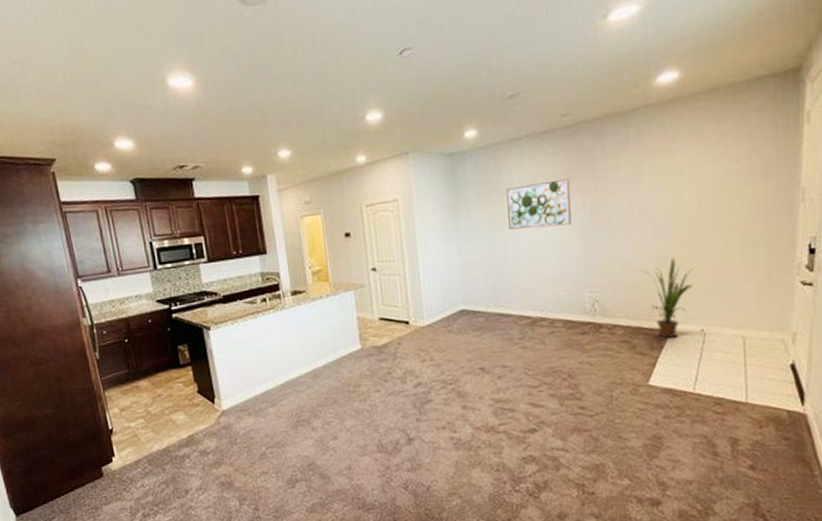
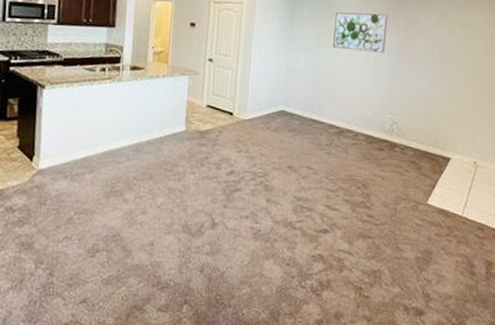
house plant: present [642,257,693,338] -> none [434,96,474,165]

